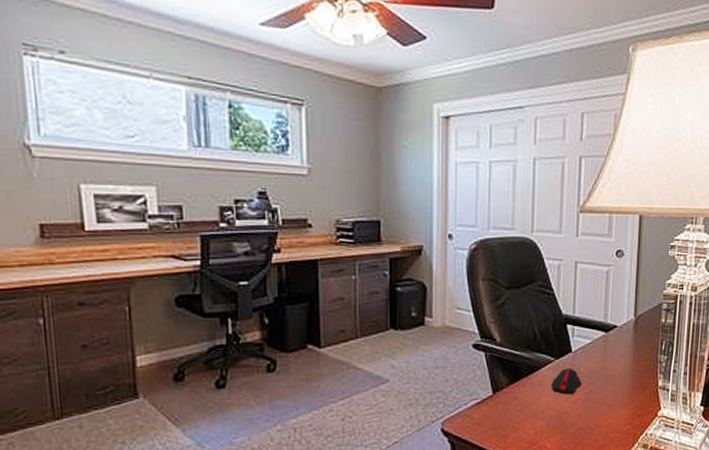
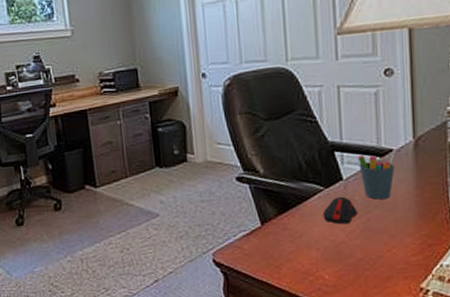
pen holder: none [586,325,619,372] -> present [357,149,396,200]

